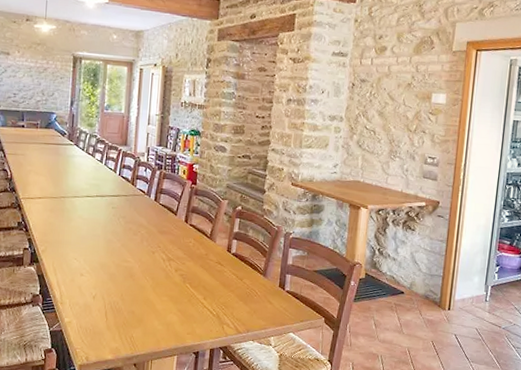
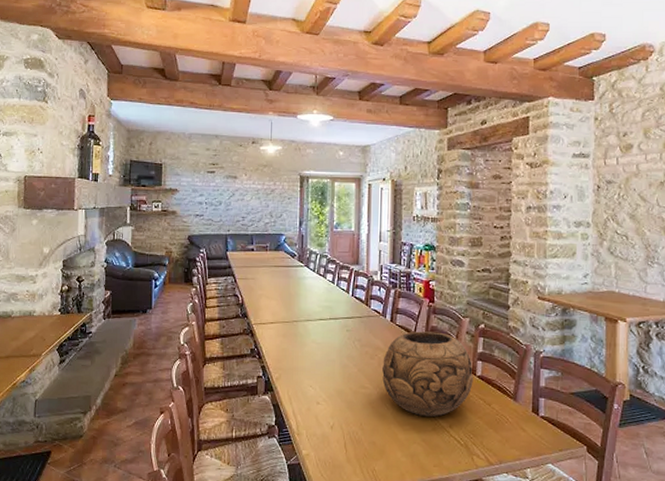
decorative bowl: none [144,210,228,290] -> present [382,331,473,417]

